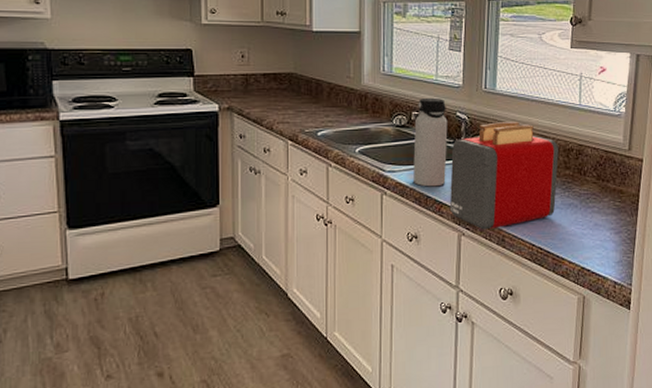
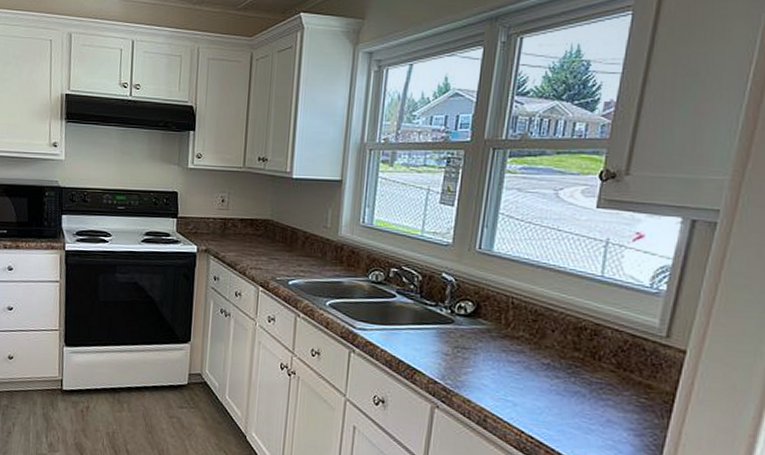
water bottle: present [413,97,448,187] -> none [386,254,431,351]
toaster: present [449,122,559,230] -> none [423,288,567,407]

